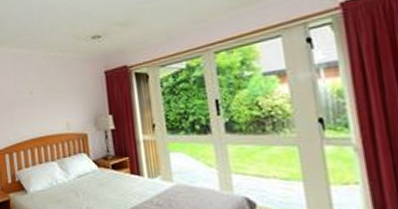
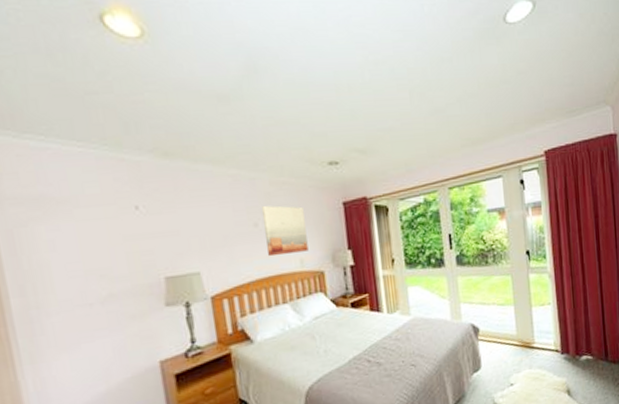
wall art: none [36,76,74,120] -> present [262,205,309,257]

